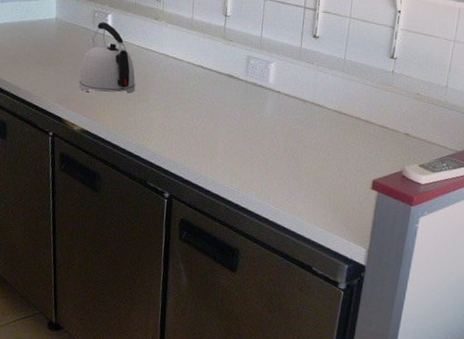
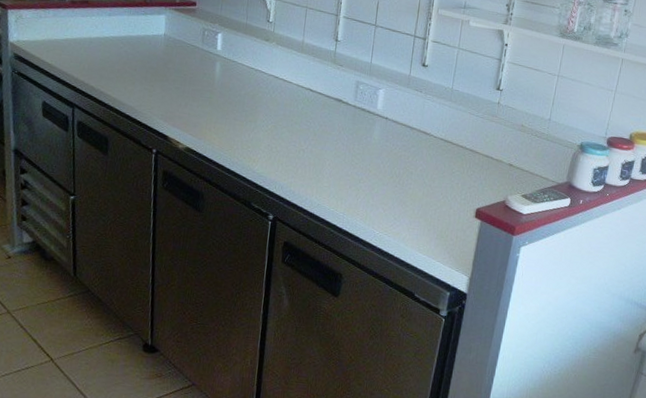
kettle: present [79,22,135,94] -> none [186,40,244,114]

